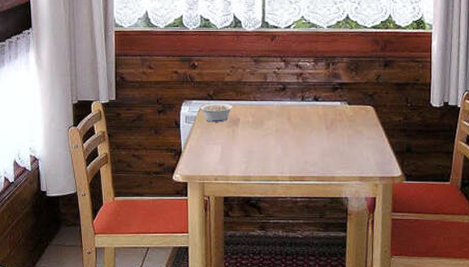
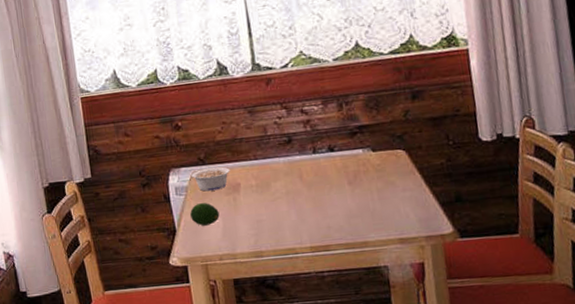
fruit: none [195,132,219,151] -> present [190,203,220,226]

